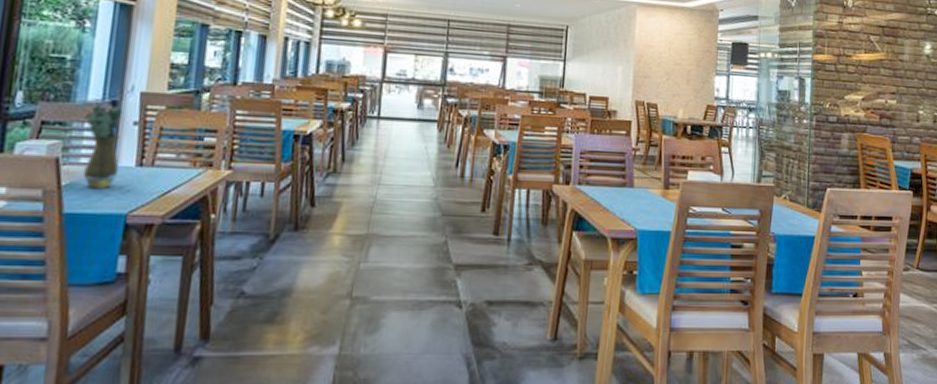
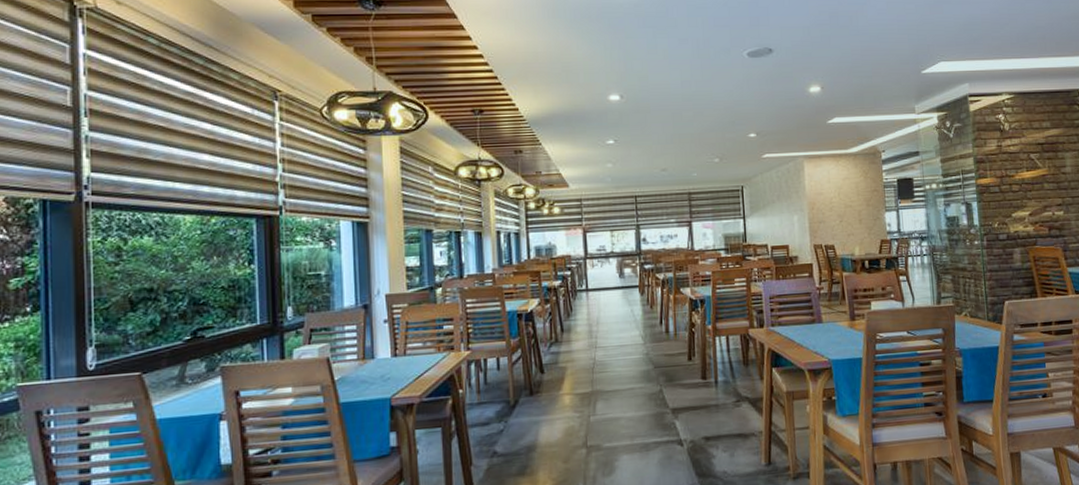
vase: present [82,101,123,189] -> none [344,306,379,381]

